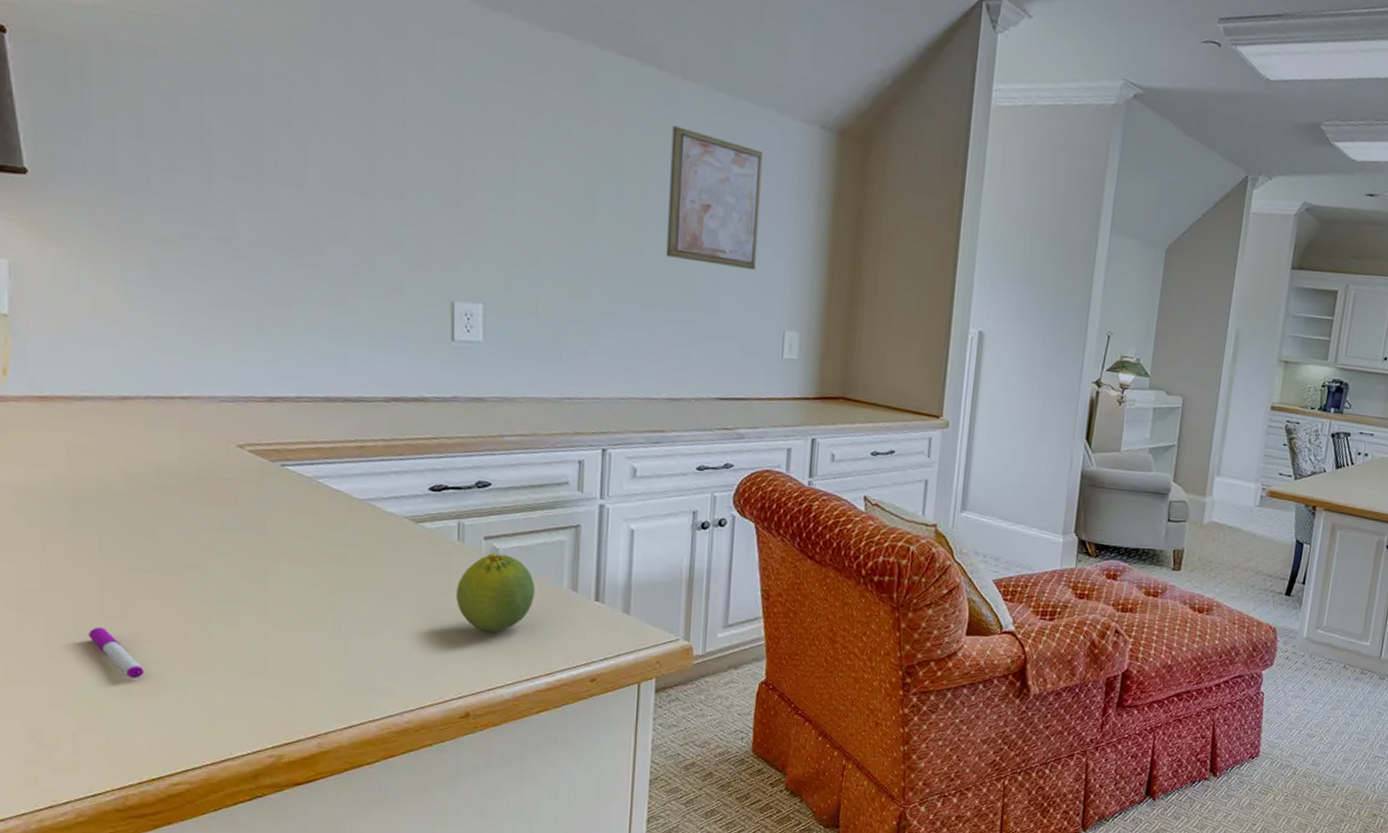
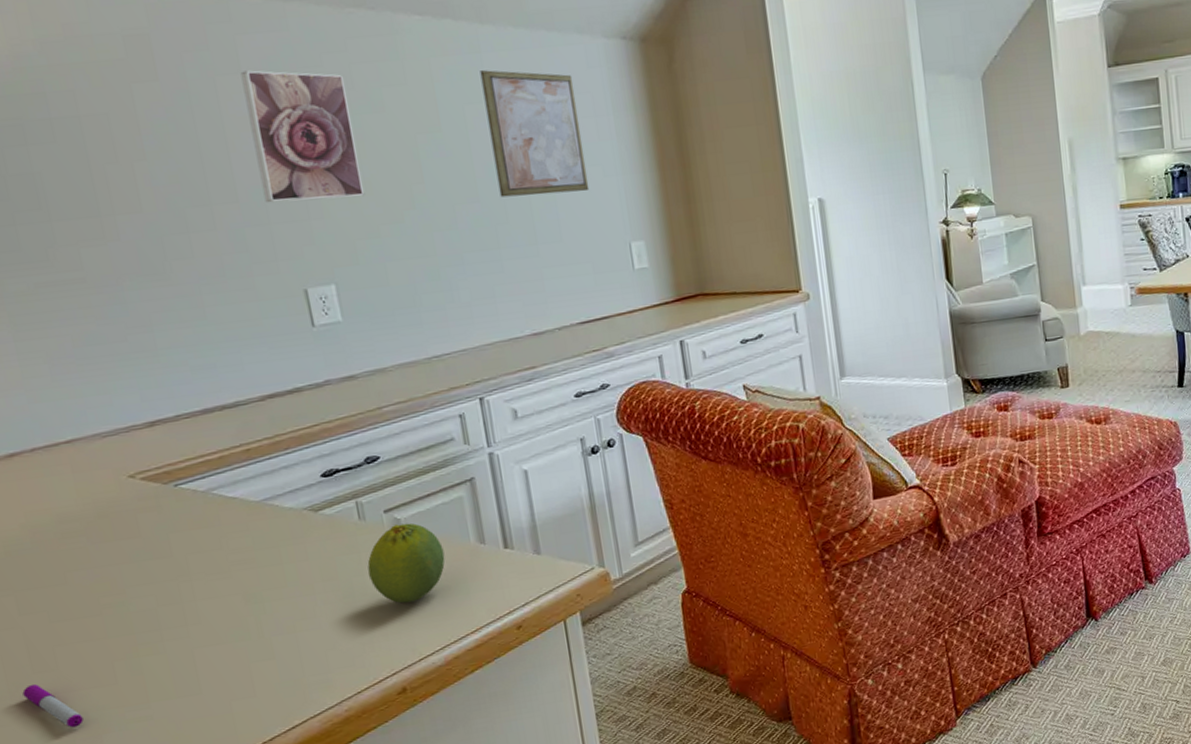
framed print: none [431,70,536,224] -> present [240,70,365,203]

